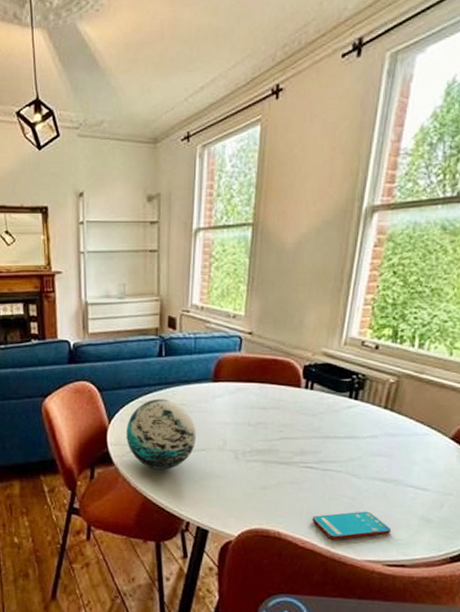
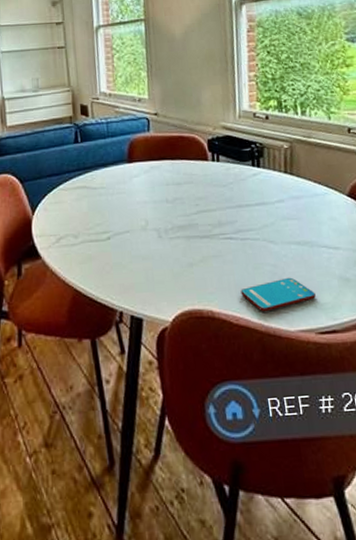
decorative orb: present [126,399,196,470] -> none [50,184,119,258]

